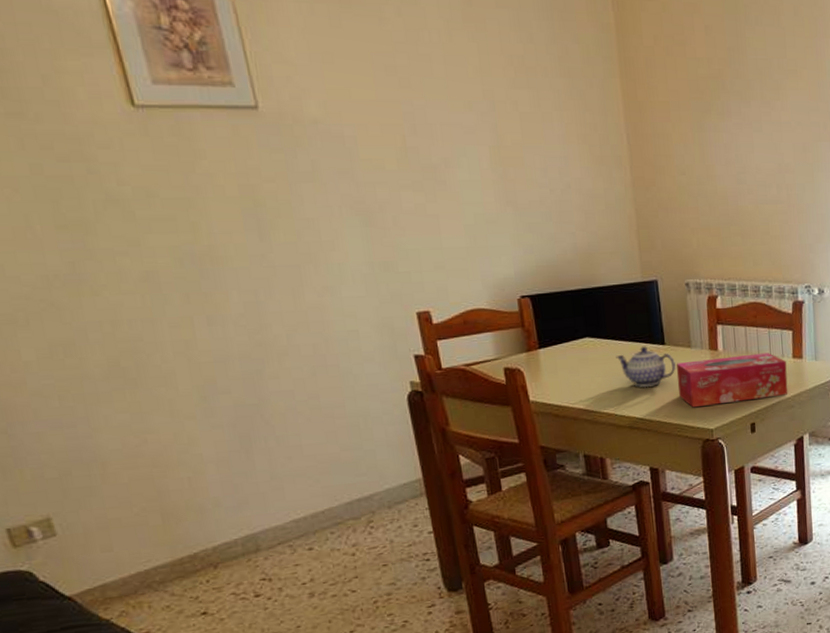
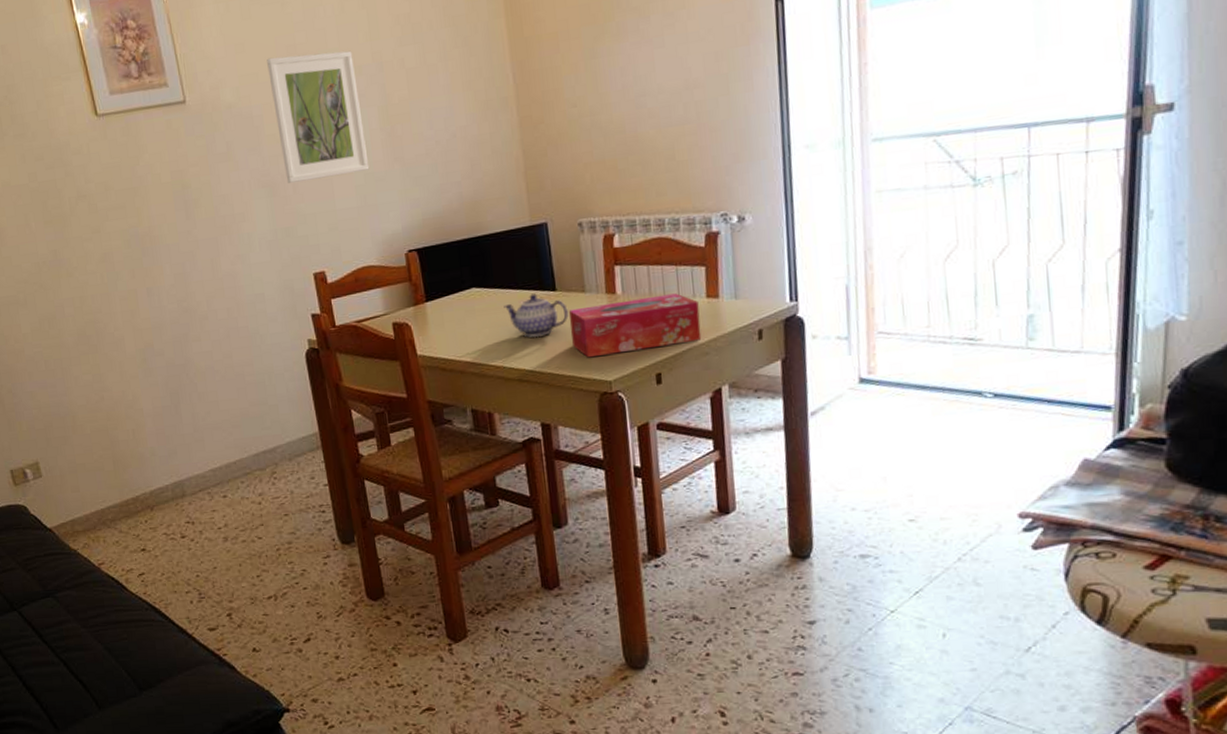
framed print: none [361,75,480,214] -> present [267,50,370,183]

